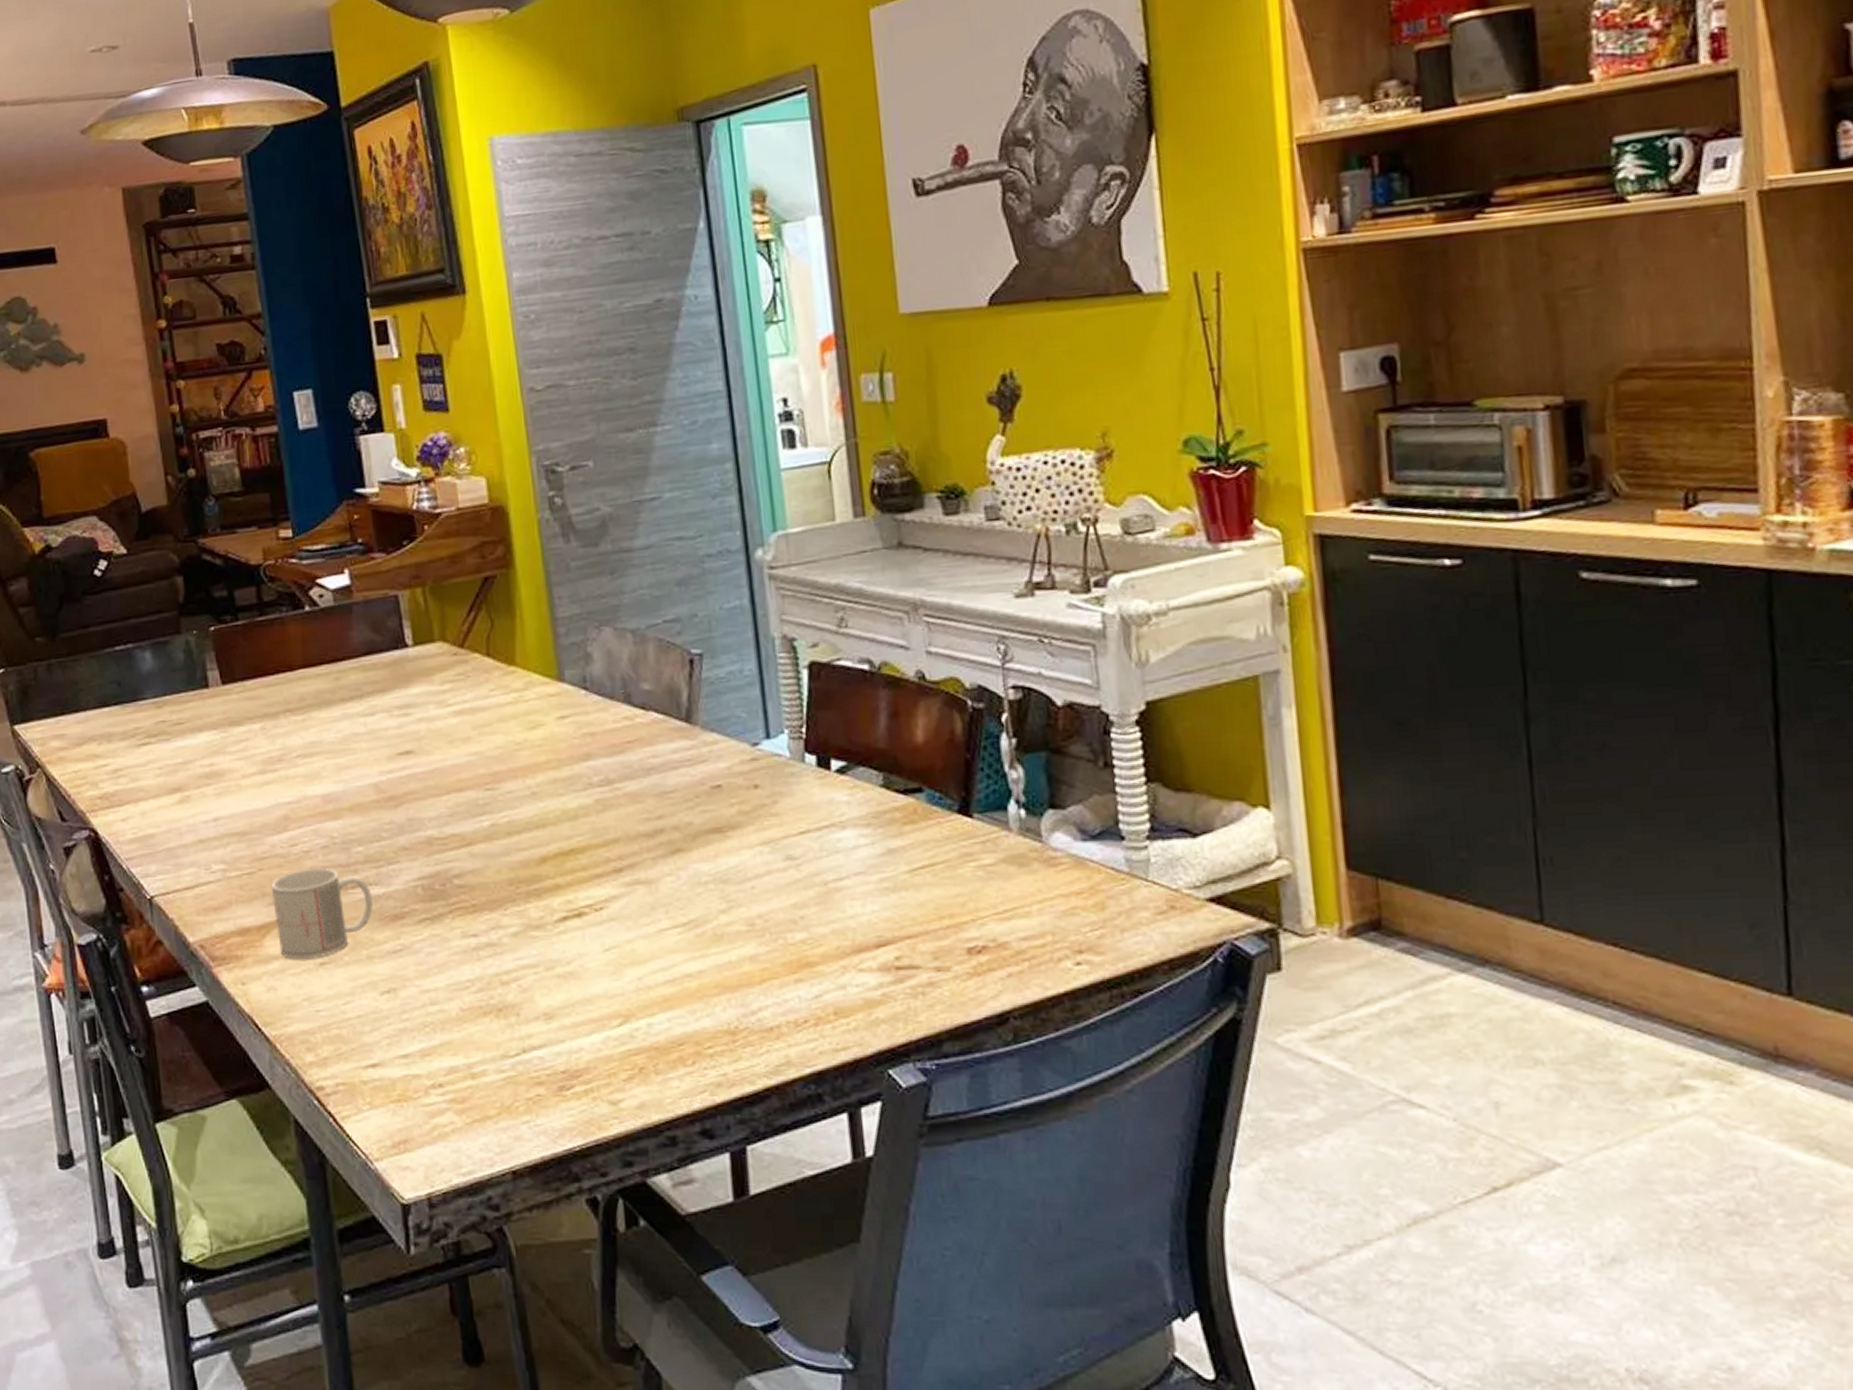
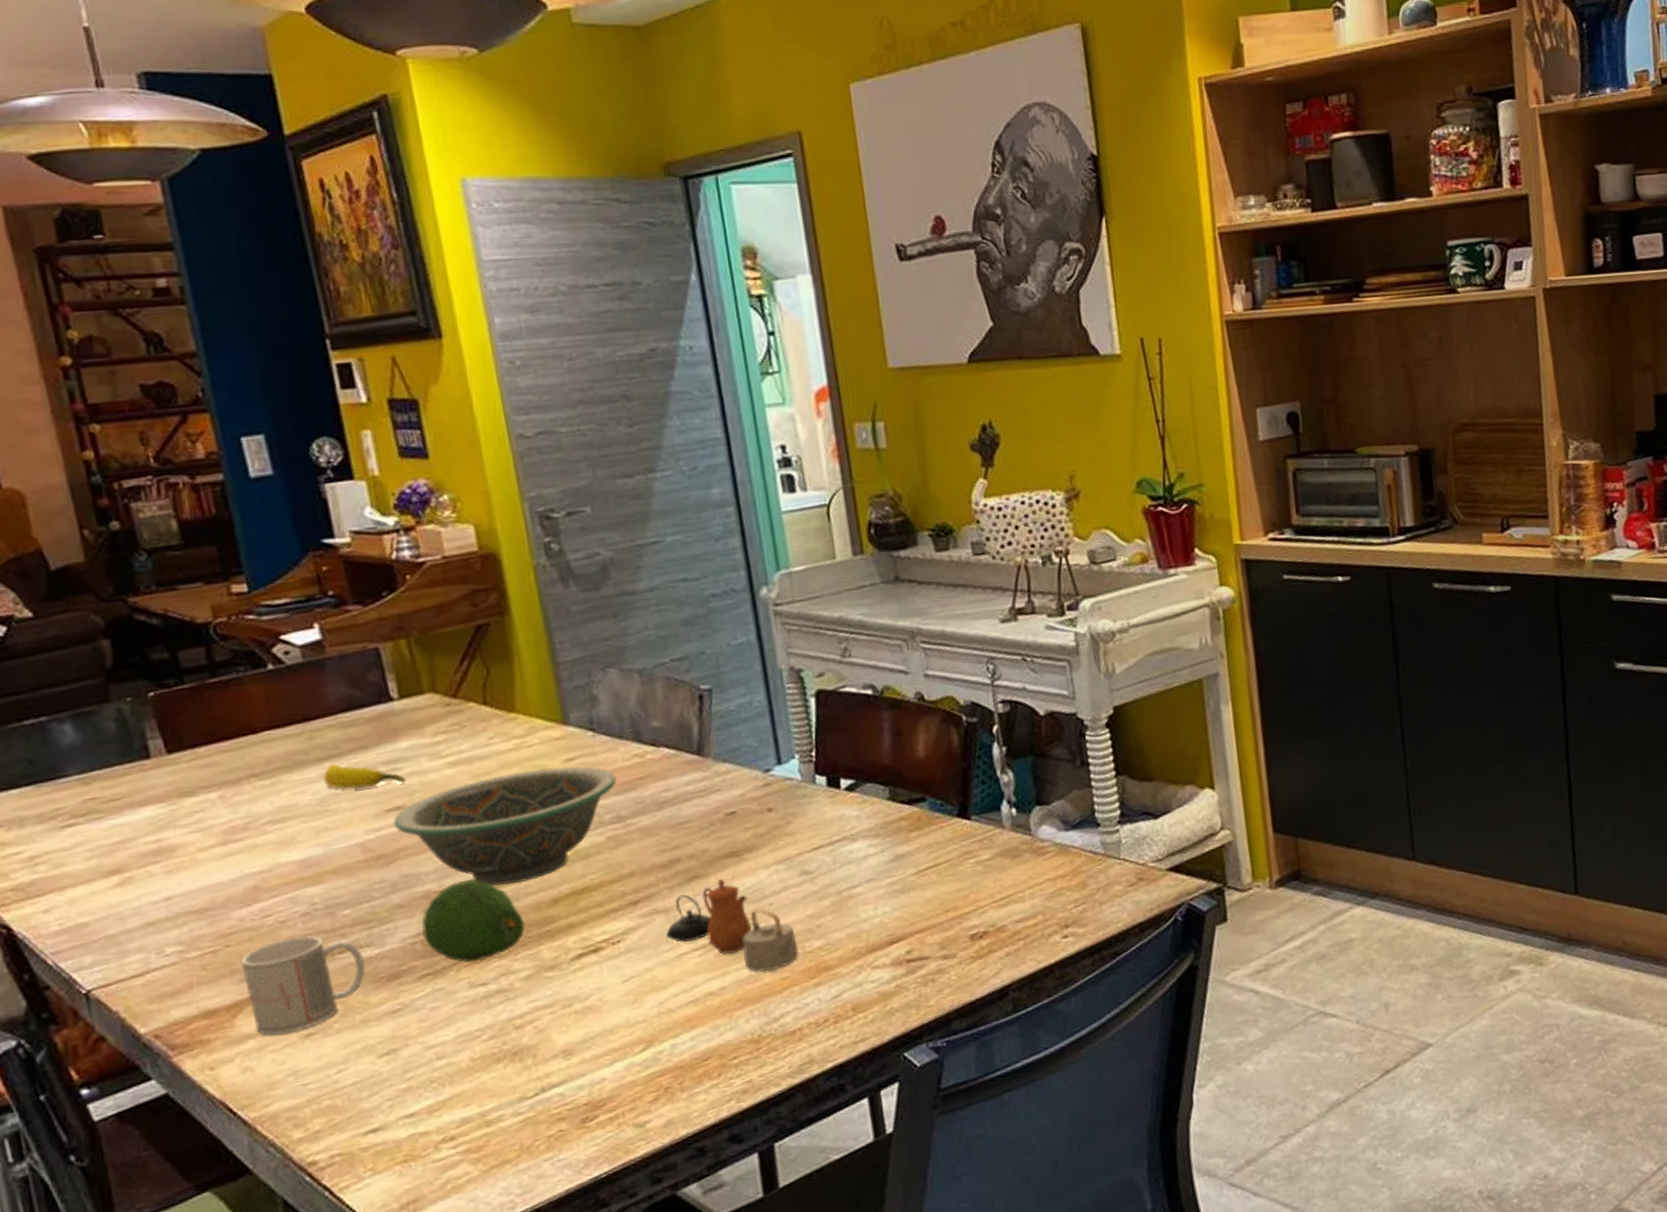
banana: none [346,704,416,730] -> present [323,763,407,789]
decorative bowl: none [404,724,606,839] -> present [394,766,617,887]
fruit: none [423,829,515,912] -> present [421,878,525,962]
teapot: none [647,855,780,959] -> present [666,879,799,972]

